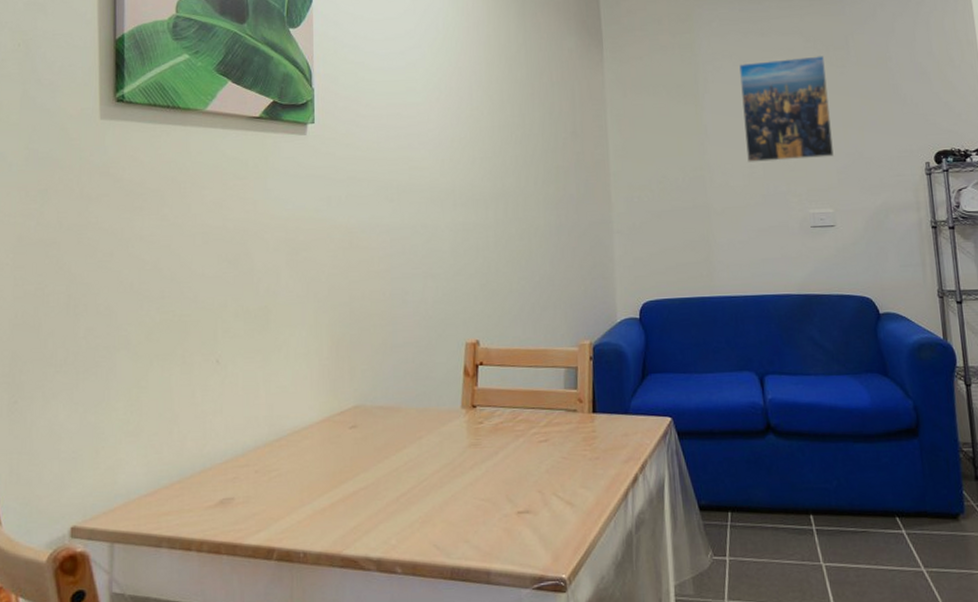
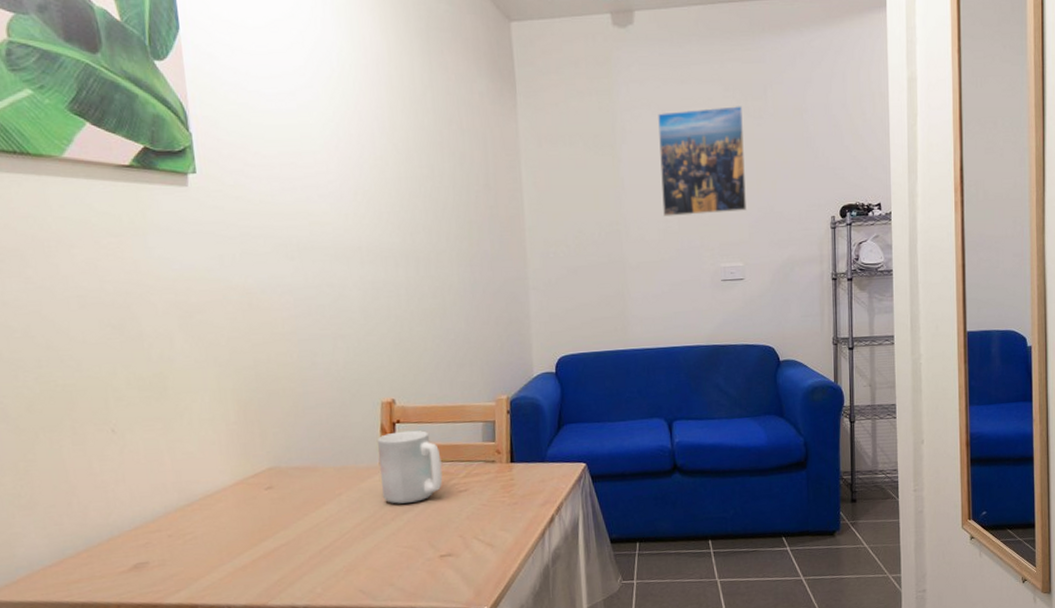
mug: none [459,373,523,451] -> present [377,430,443,504]

